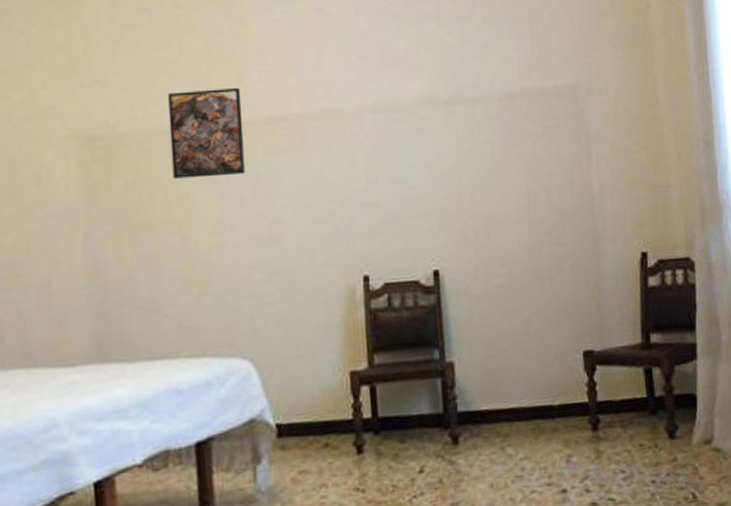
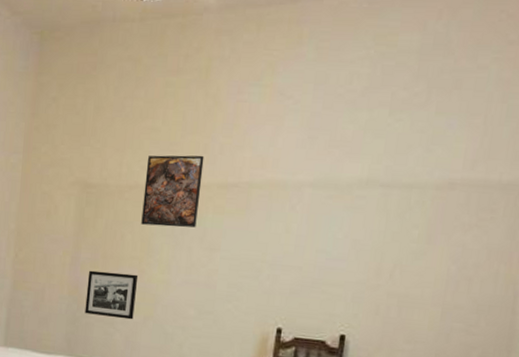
picture frame: none [111,241,184,303] -> present [85,270,139,320]

